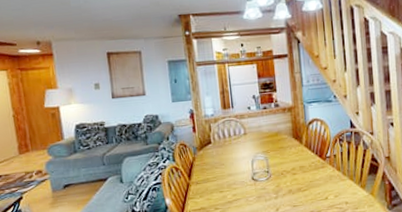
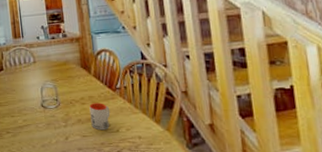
mug: none [300,172,320,199] -> present [89,103,111,131]

